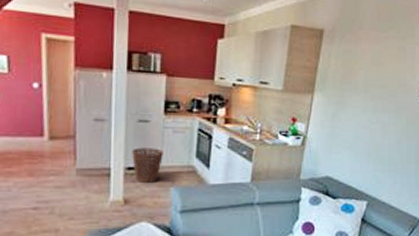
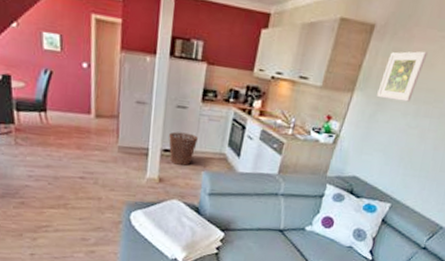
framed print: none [336,51,375,99] -> present [377,51,428,102]

